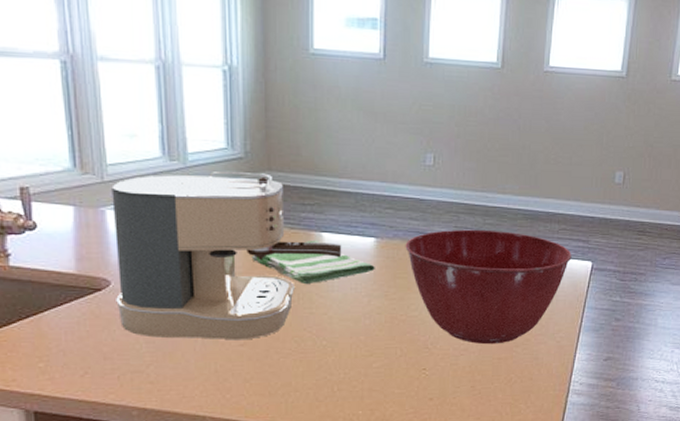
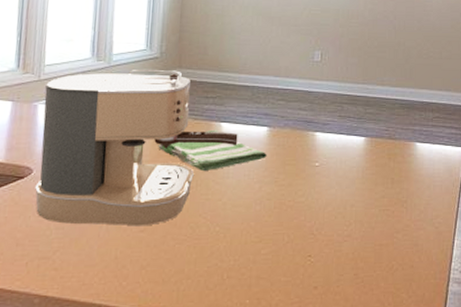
mixing bowl: present [405,229,572,345] -> none [294,118,446,231]

